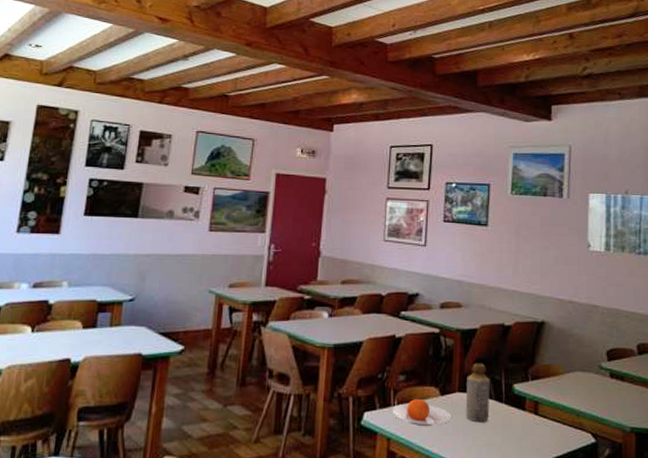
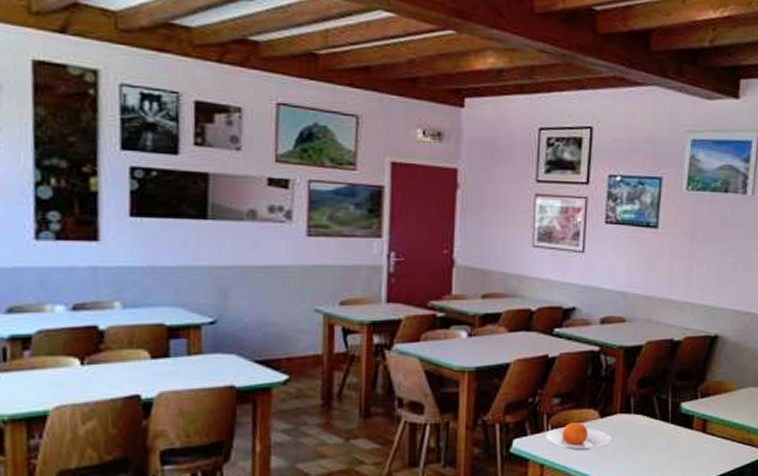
bottle: present [465,363,490,423] -> none [627,382,655,444]

